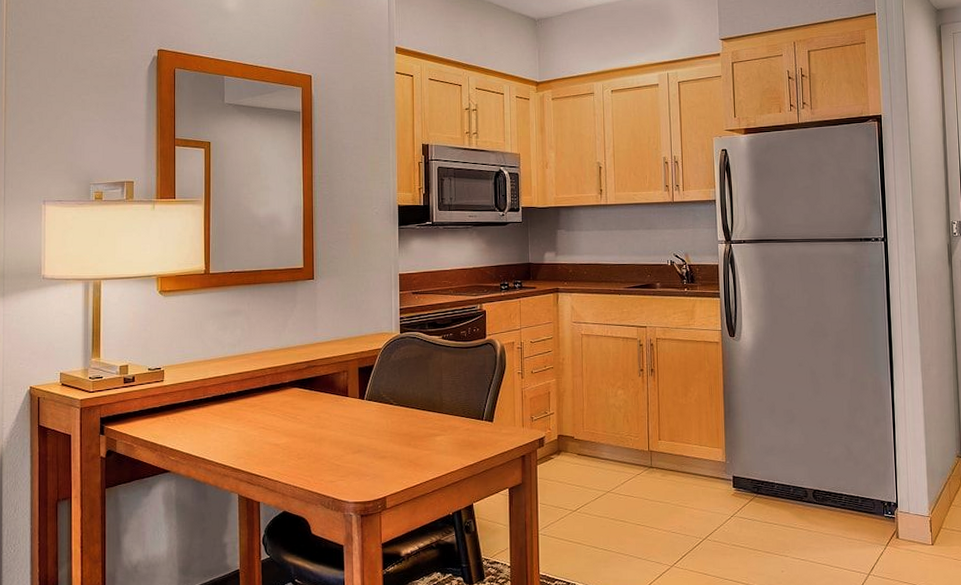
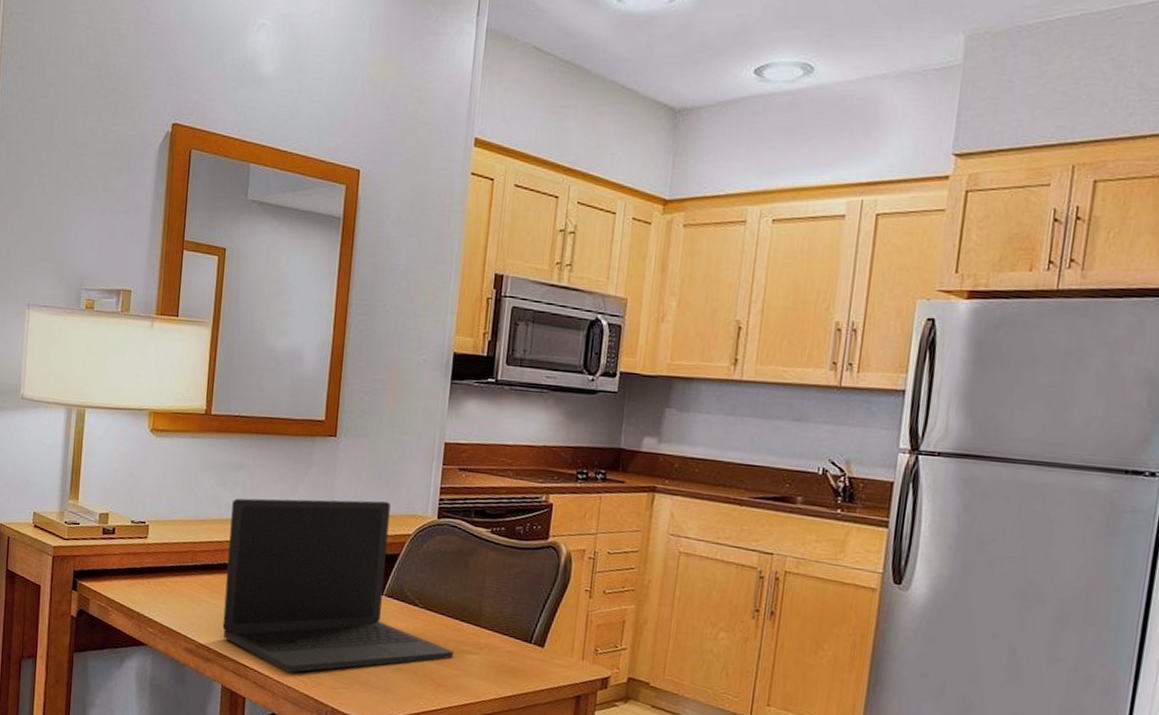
laptop: none [234,326,425,475] -> present [222,498,454,673]

